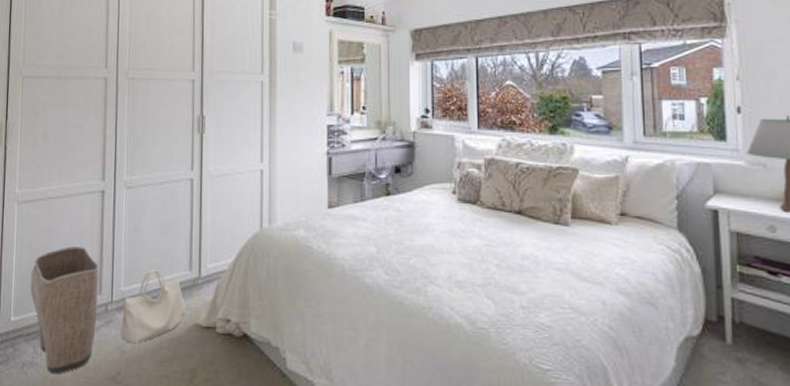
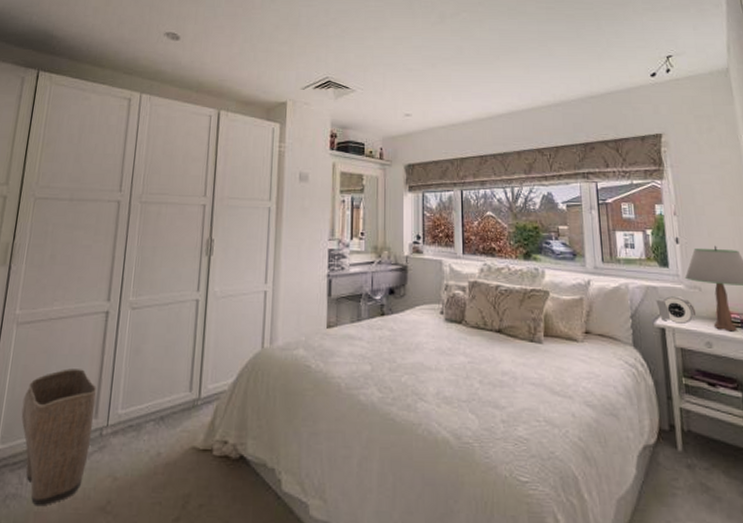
handbag: present [121,268,186,344] -> none [114,390,184,470]
alarm clock: none [708,174,759,206] -> present [655,296,697,325]

